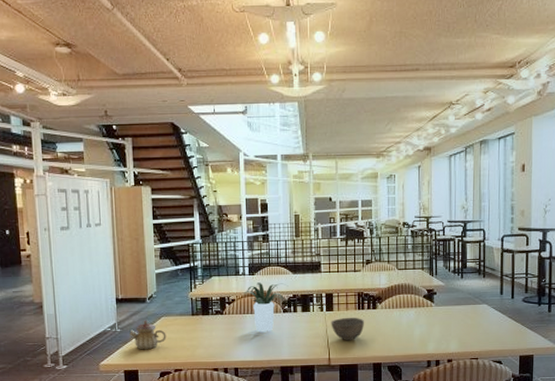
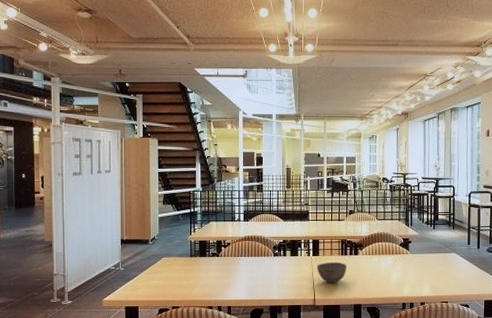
teapot: present [129,320,166,350] -> none [132,260,166,288]
potted plant: present [243,282,289,332] -> none [238,228,279,273]

